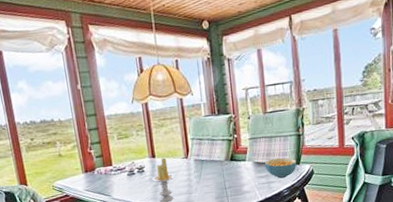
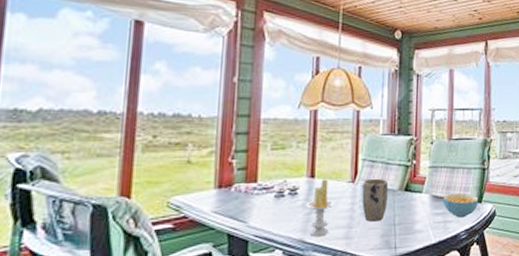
plant pot: none [194,152,218,188] -> present [362,178,389,222]

